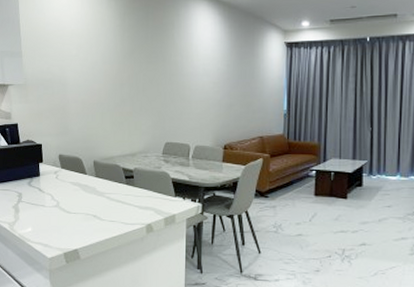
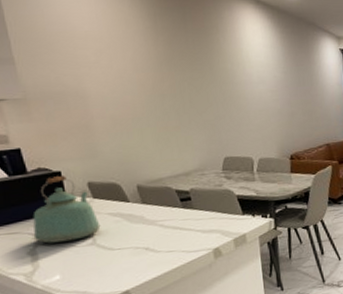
kettle: none [18,147,64,202] -> present [32,174,101,244]

